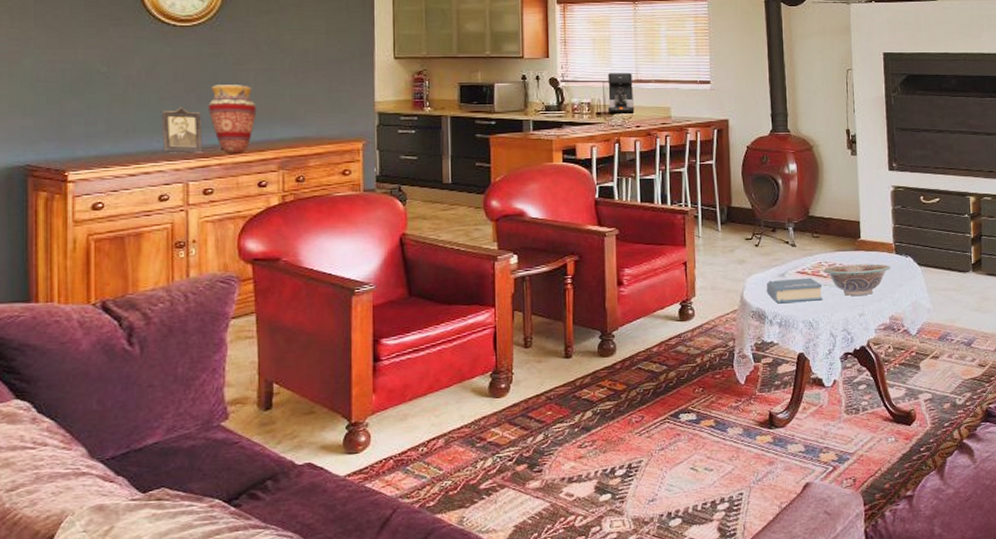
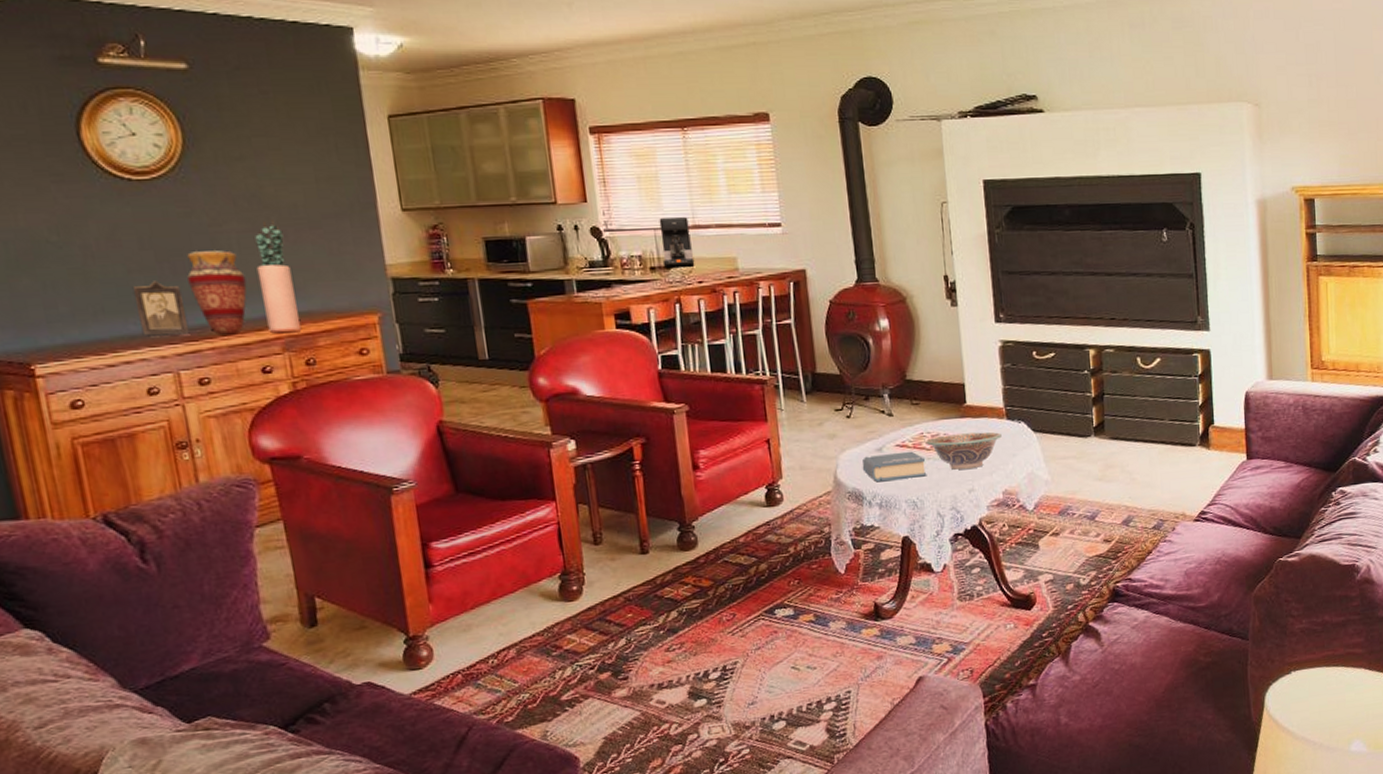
vase: none [267,62,297,156] -> present [255,220,302,335]

